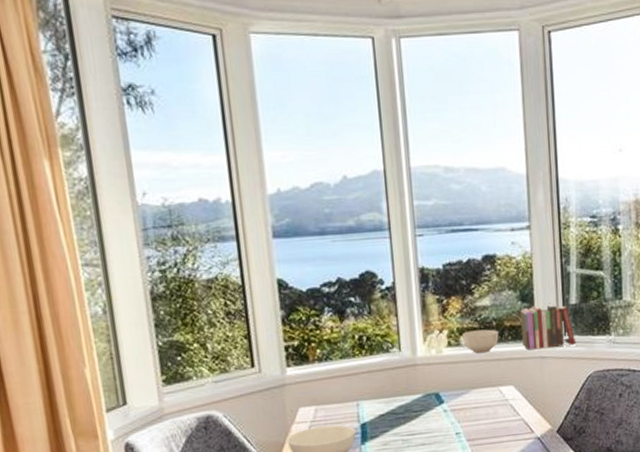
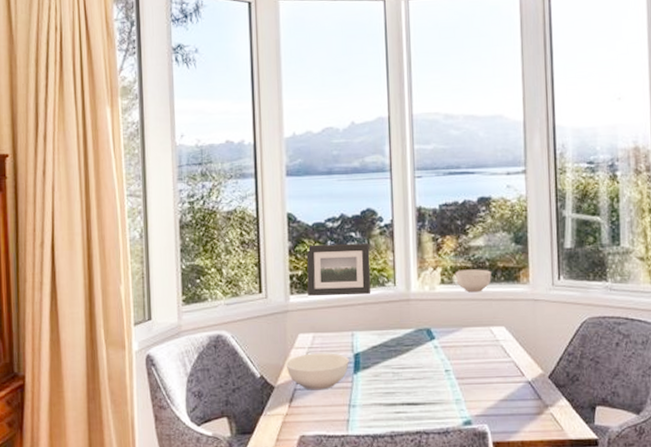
picture frame: none [302,308,376,367] -> present [306,243,372,296]
books: present [520,303,577,351] -> none [514,246,571,292]

